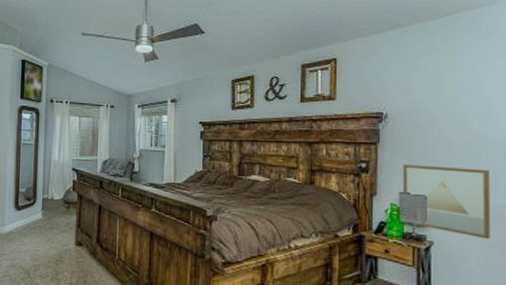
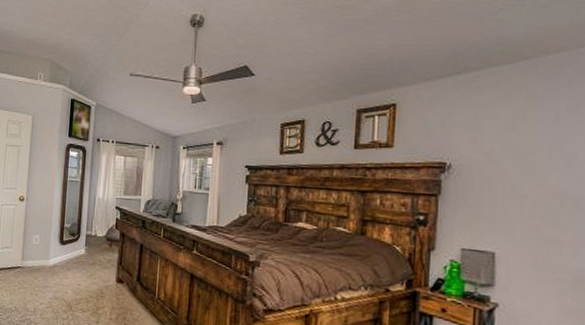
wall art: present [403,164,491,240] -> none [465,219,570,306]

